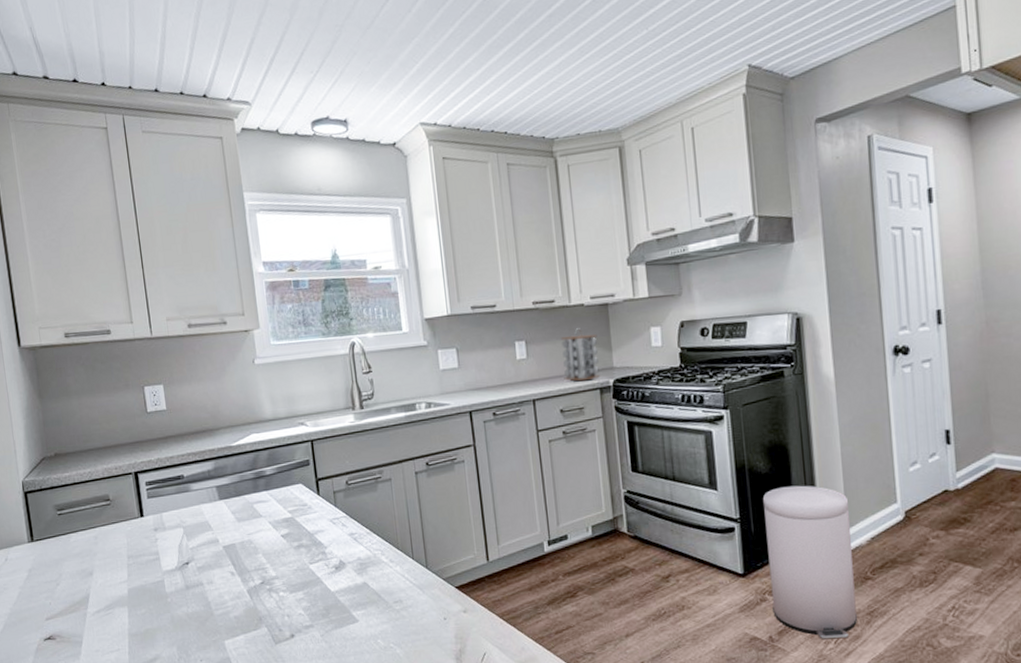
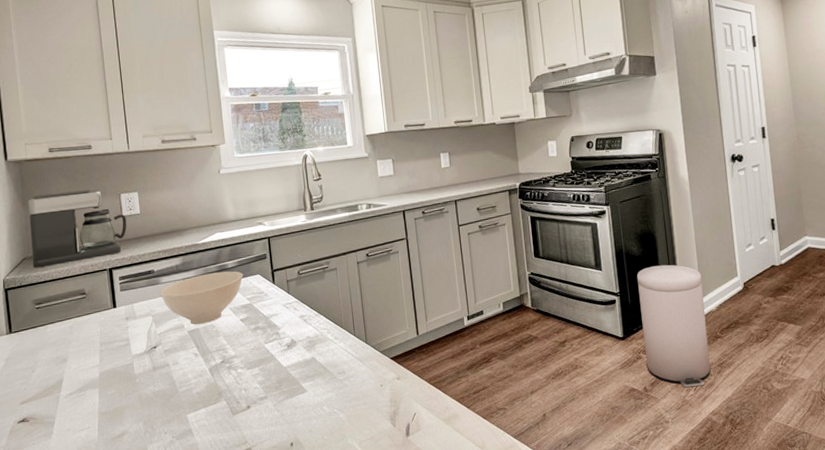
coffee maker: none [44,380,153,470] -> present [28,189,127,268]
bowl: none [190,478,284,539] -> present [159,271,243,324]
spice rack: present [561,328,600,382] -> none [477,142,509,185]

